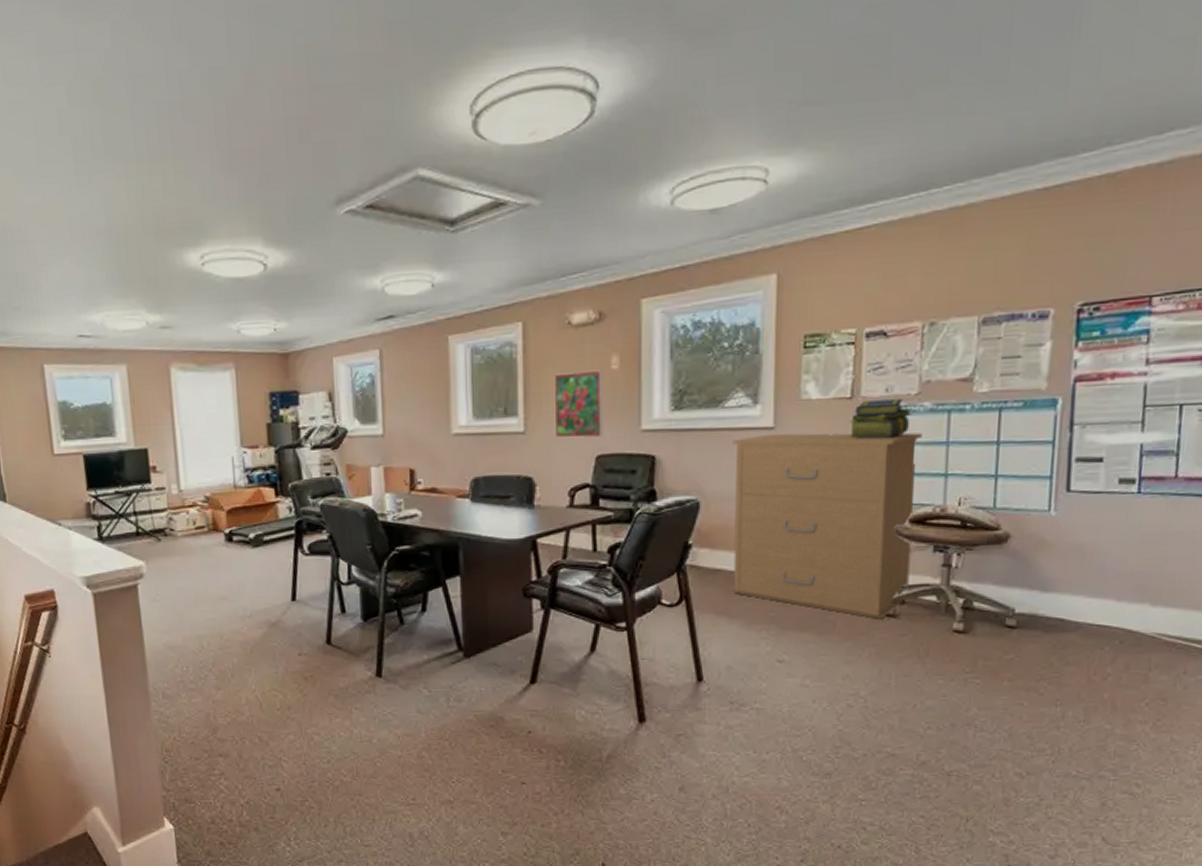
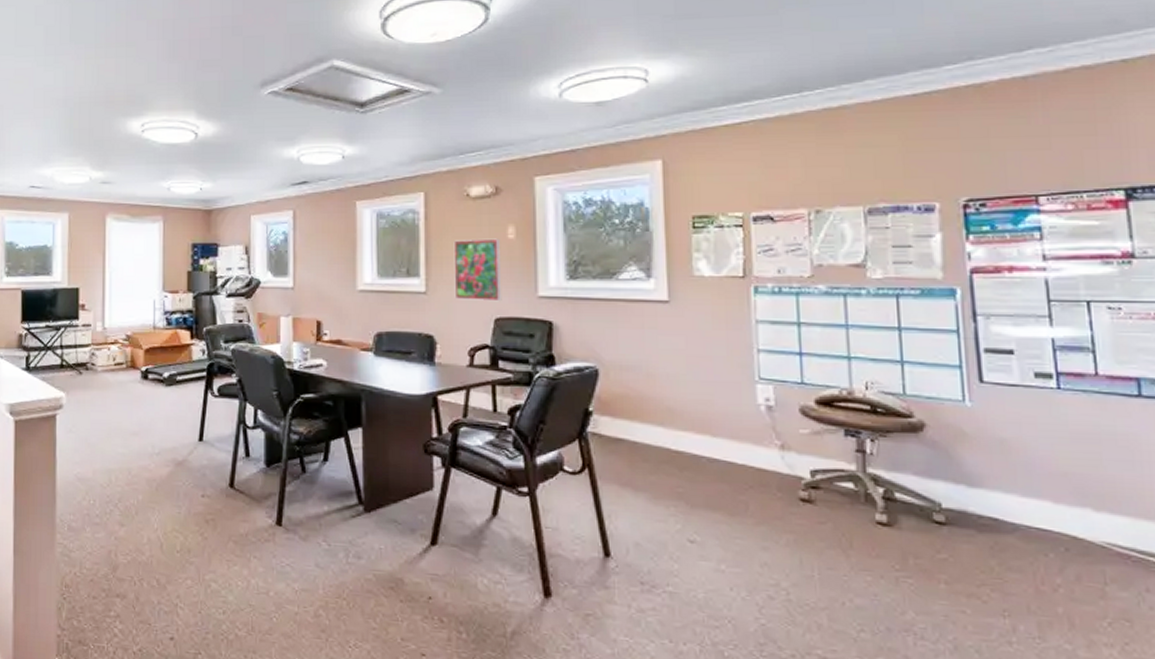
filing cabinet: present [732,433,922,619] -> none [628,307,823,504]
stack of books: present [848,398,913,440] -> none [743,279,808,319]

